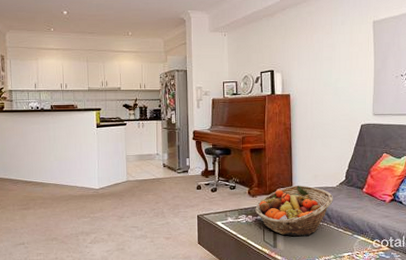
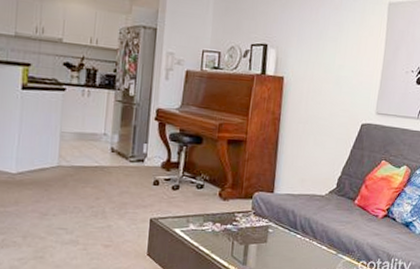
fruit basket: present [255,185,334,237] -> none [225,190,321,253]

